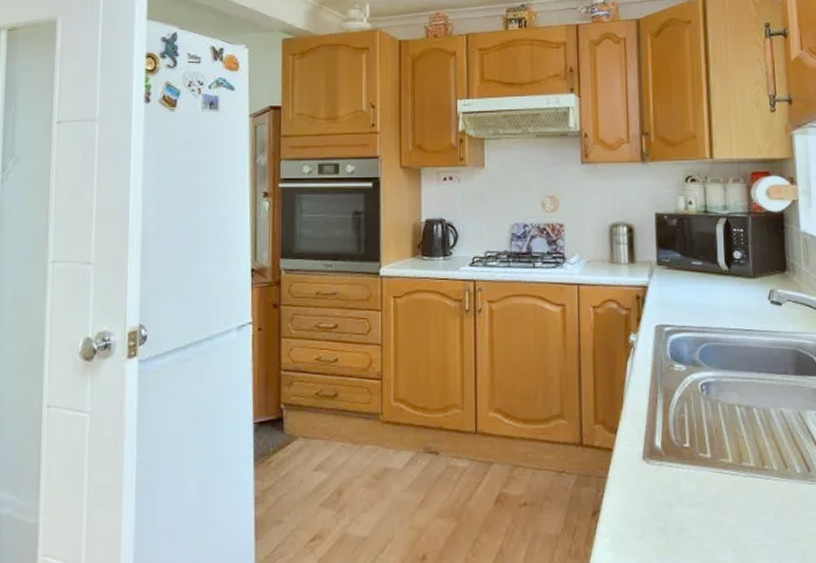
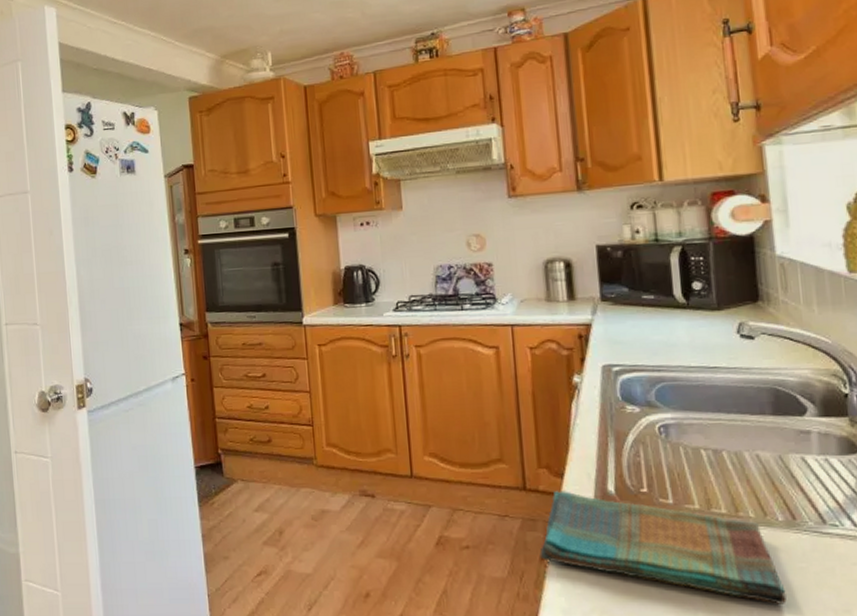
dish towel: none [592,446,801,552] -> present [539,491,787,604]

